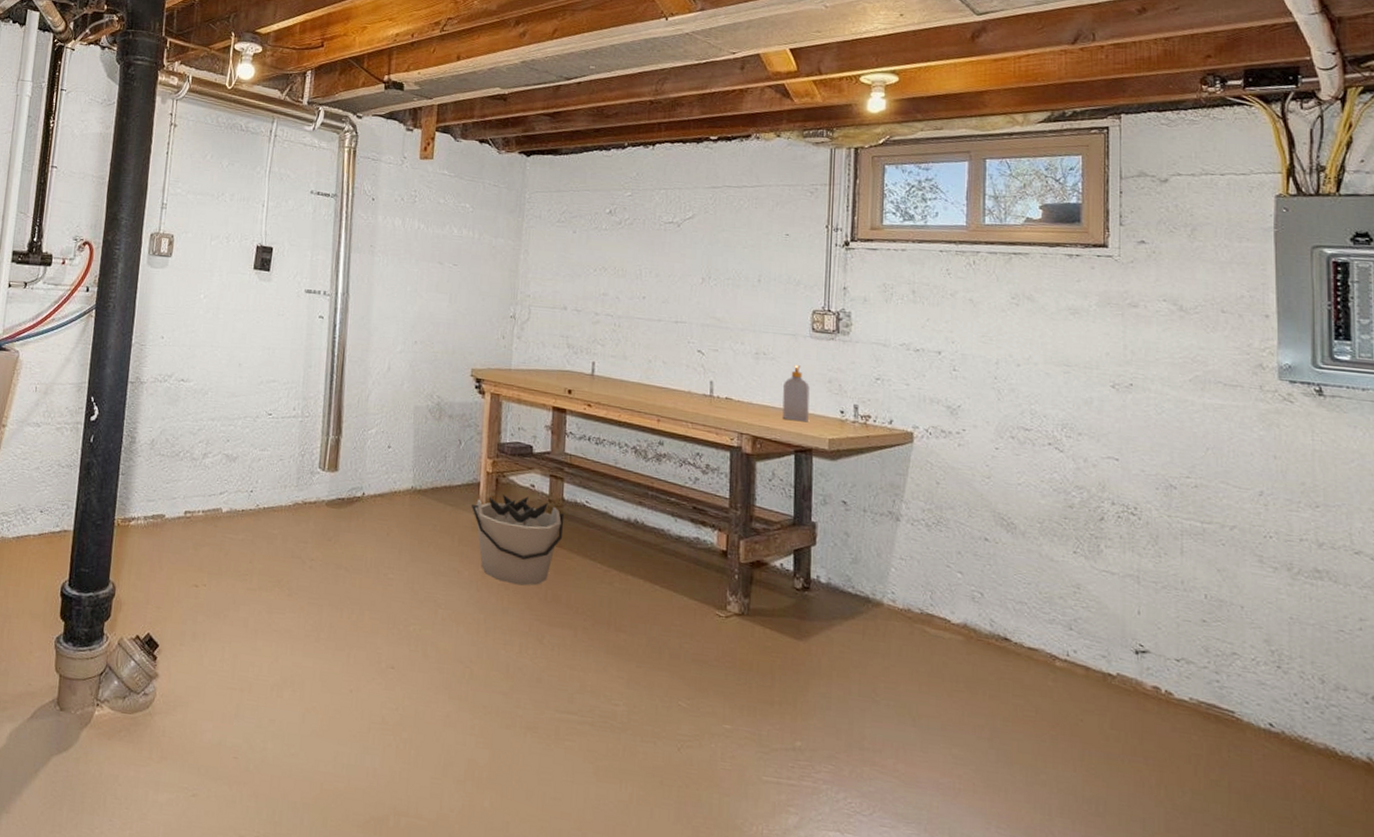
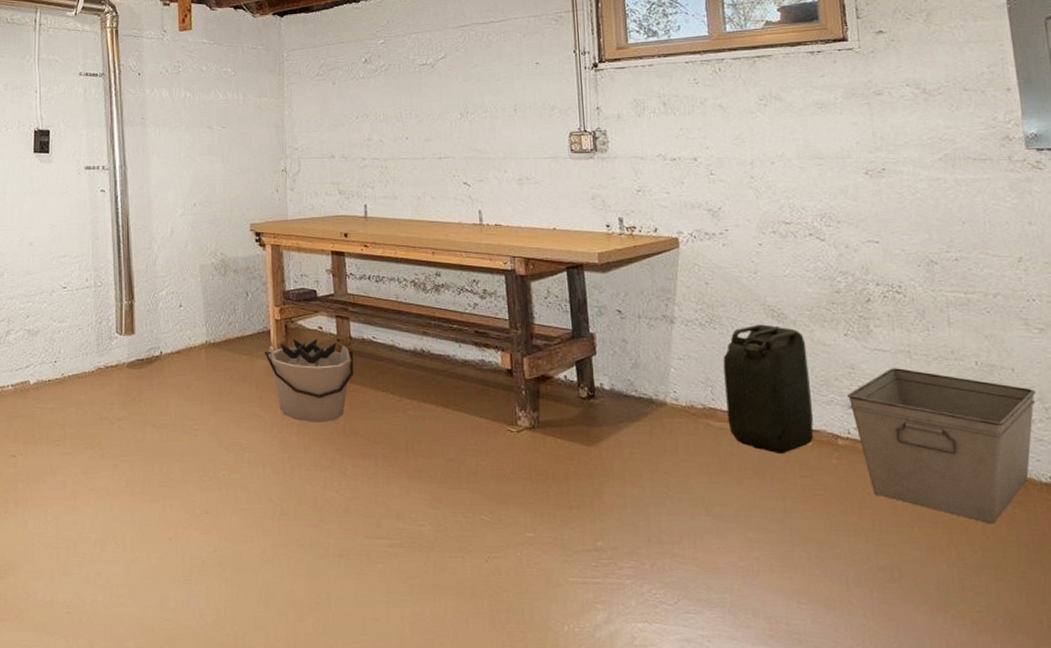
soap bottle: present [782,365,810,422] -> none [549,186,576,240]
jerry can: none [945,531,1033,670] -> present [723,324,814,453]
storage bin: none [1069,592,1264,767] -> present [846,368,1037,524]

